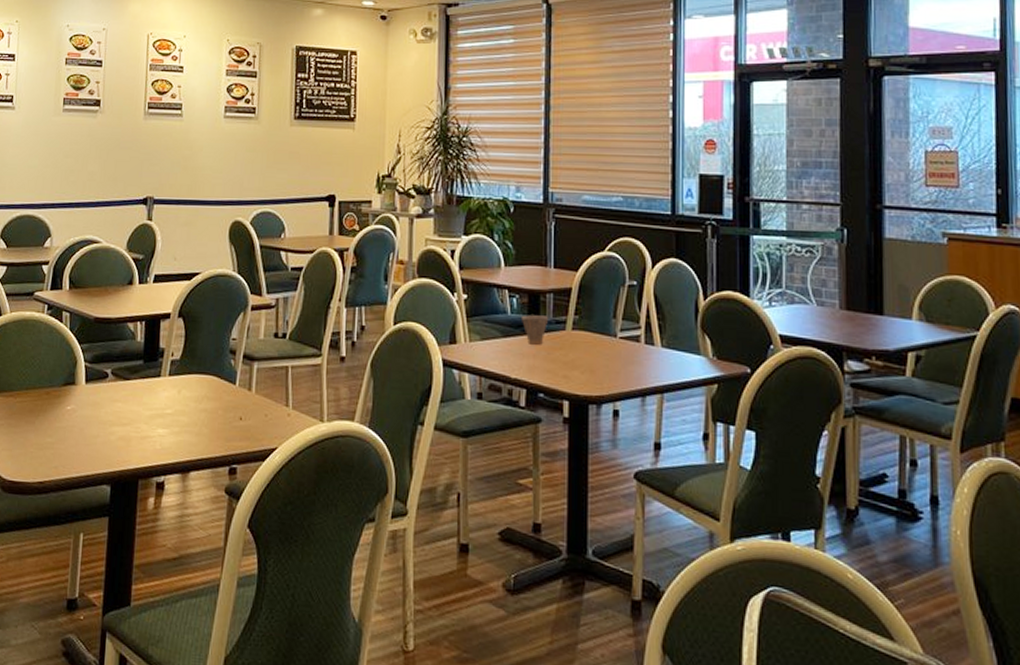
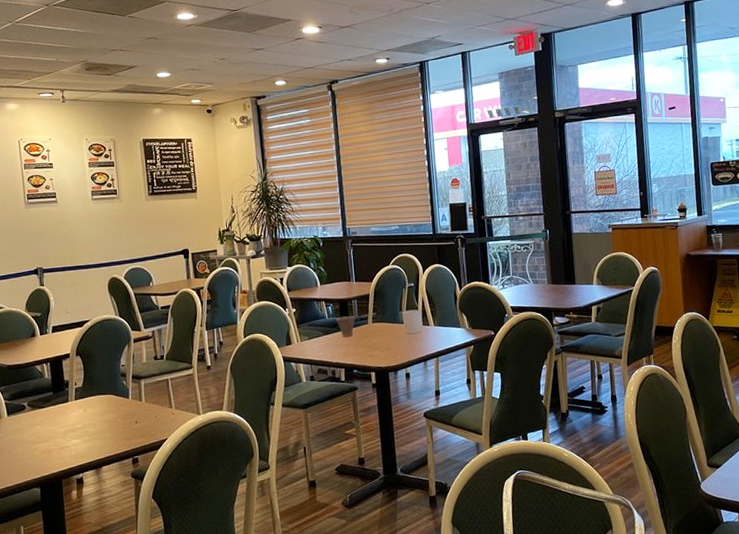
dixie cup: none [615,318,645,355] -> present [402,309,422,335]

